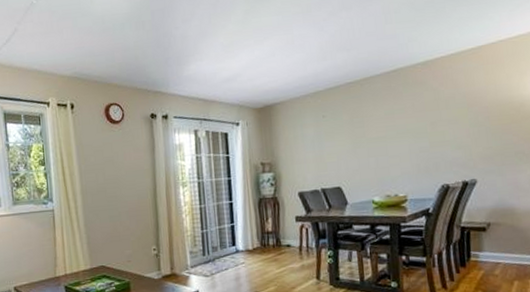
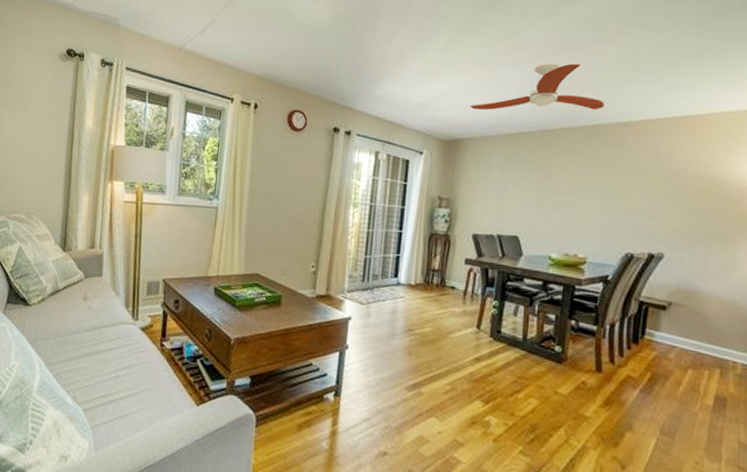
ceiling fan: none [276,13,401,74] -> present [470,62,604,111]

